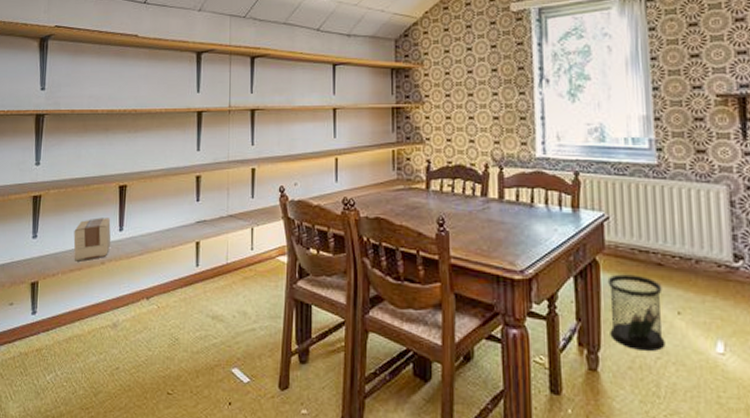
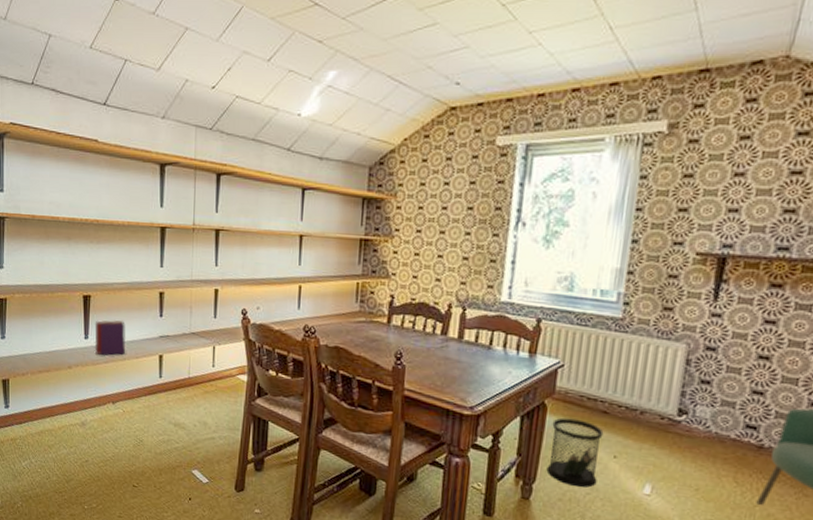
box: present [73,217,111,262] -> none [41,324,77,364]
books: none [129,208,162,248] -> present [94,319,126,356]

